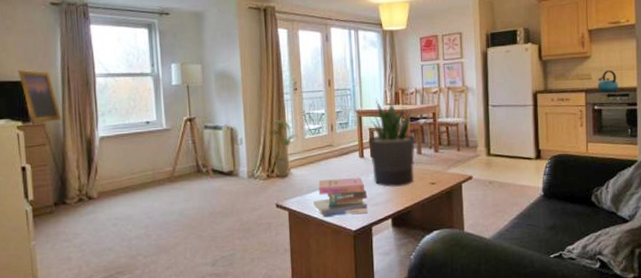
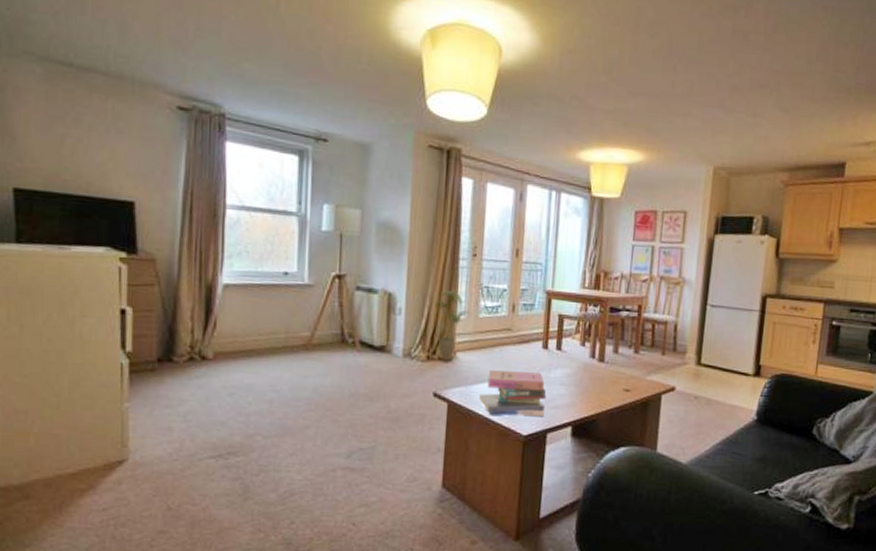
picture frame: present [17,70,62,124] -> none [127,187,177,258]
planter: present [368,98,415,188] -> none [554,278,614,390]
kettle: present [597,70,619,93] -> none [839,280,866,308]

